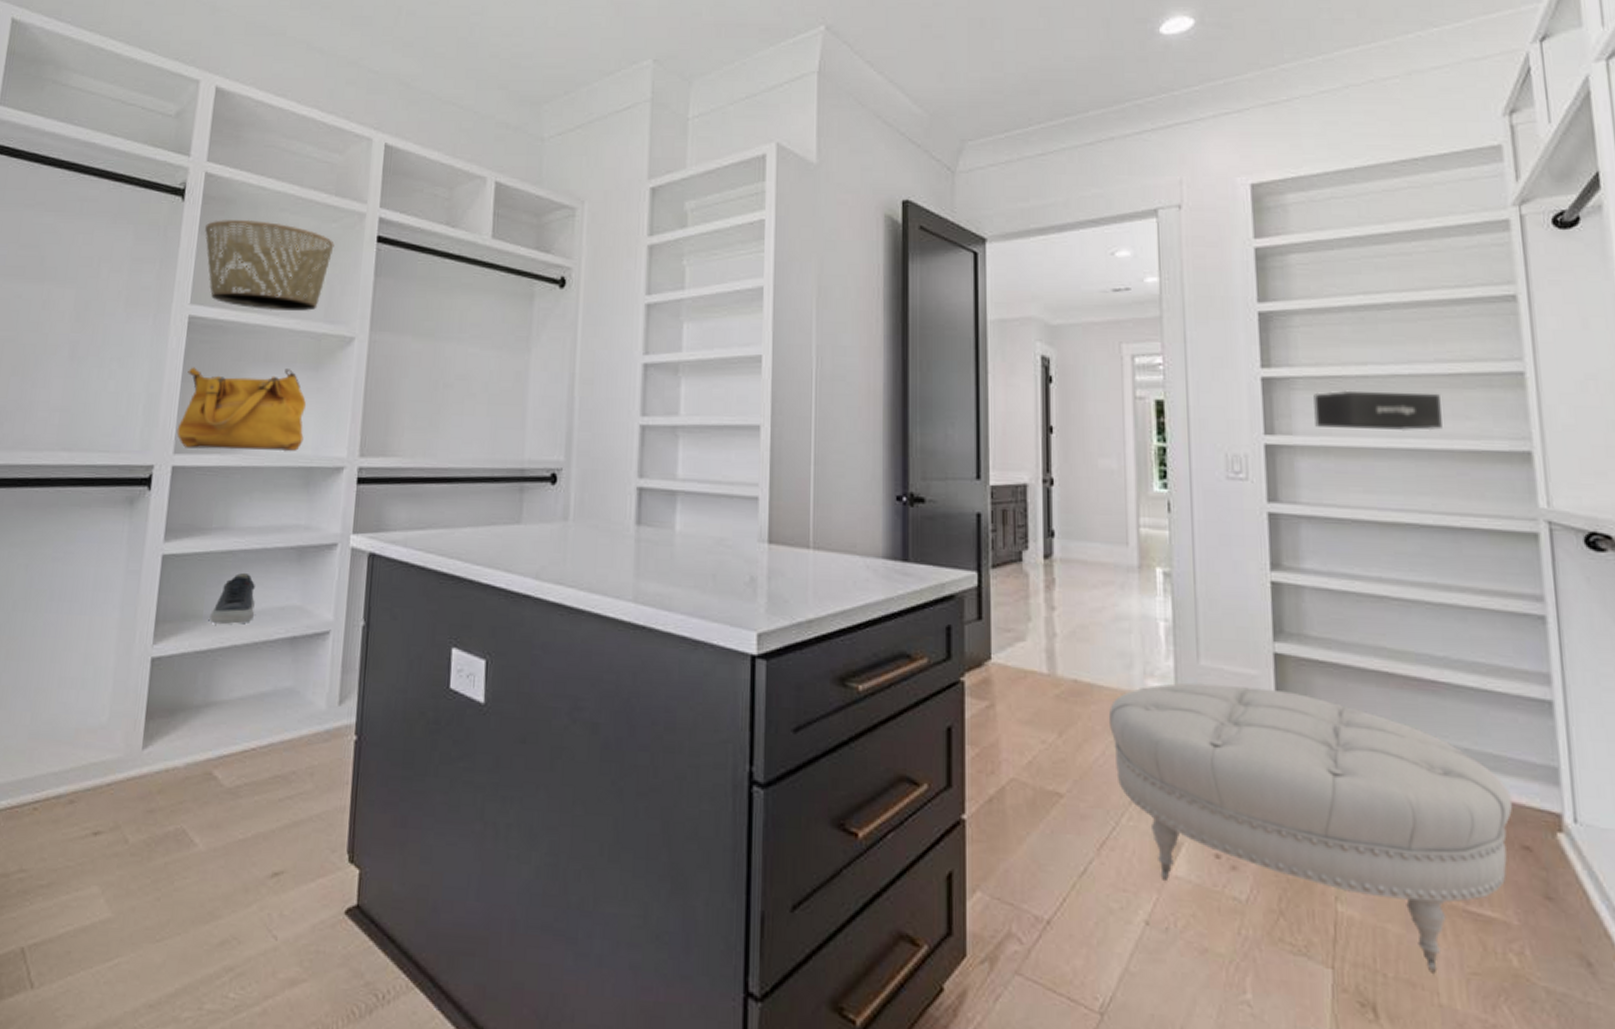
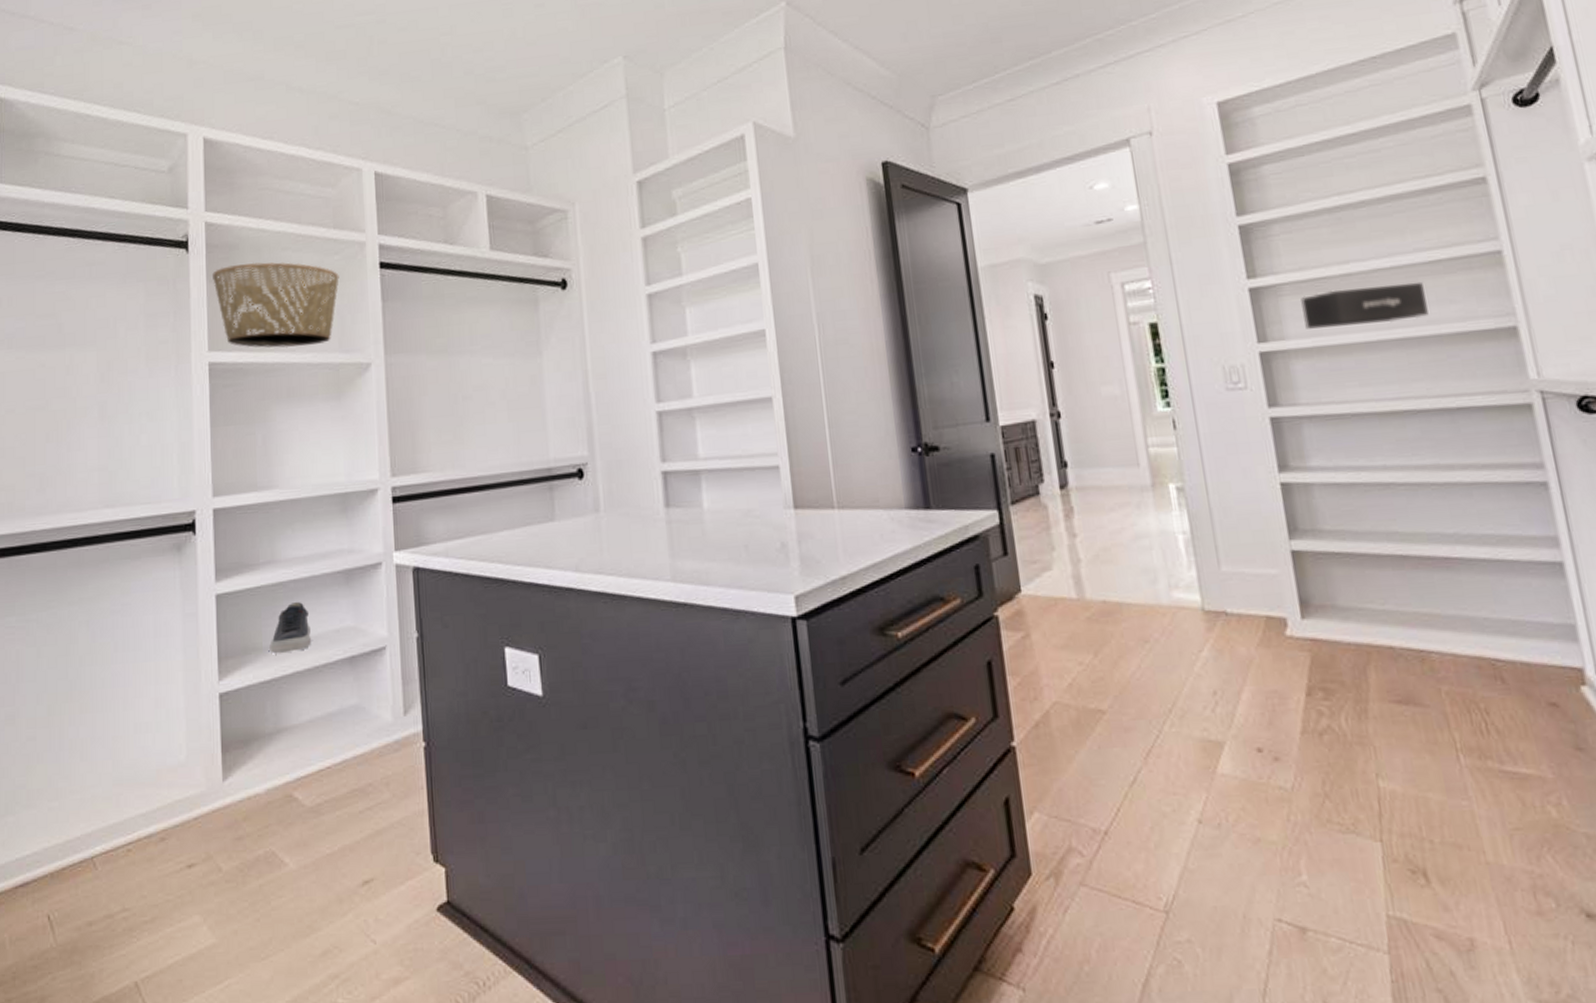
handbag: present [176,367,307,452] -> none [213,401,336,490]
ottoman: present [1108,682,1513,974] -> none [1139,585,1537,834]

